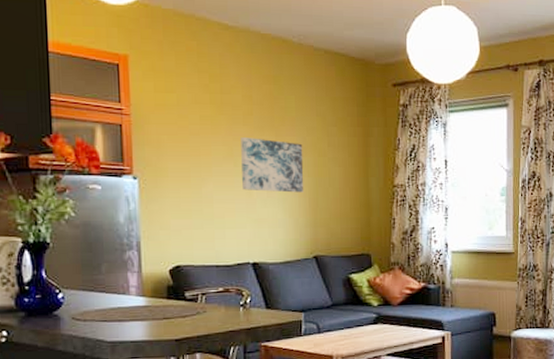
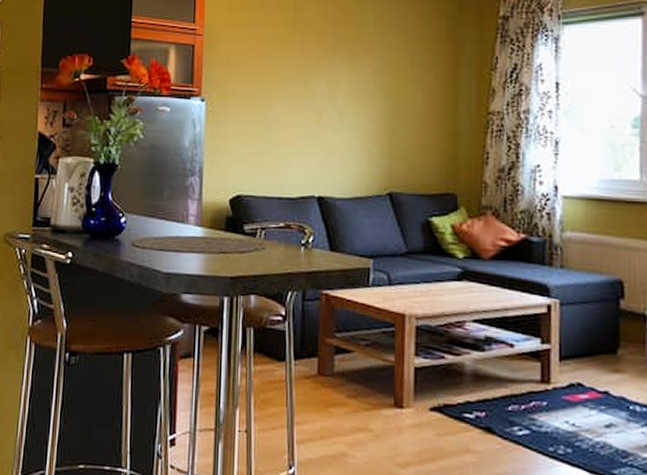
wall art: present [241,138,304,193] -> none [312,57,381,119]

